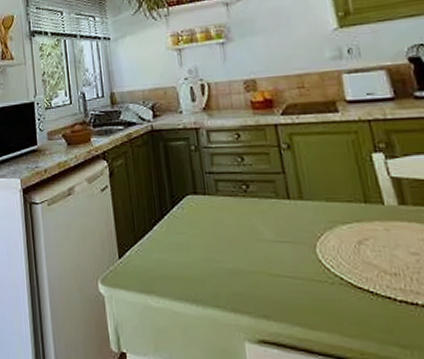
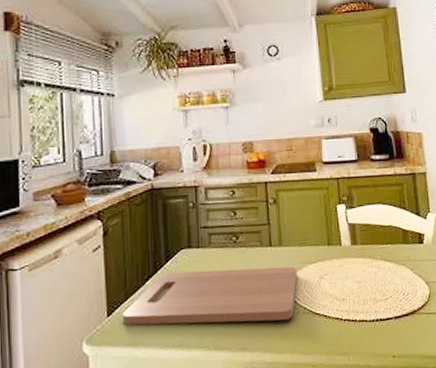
cutting board: none [132,218,328,289] -> present [122,266,297,326]

